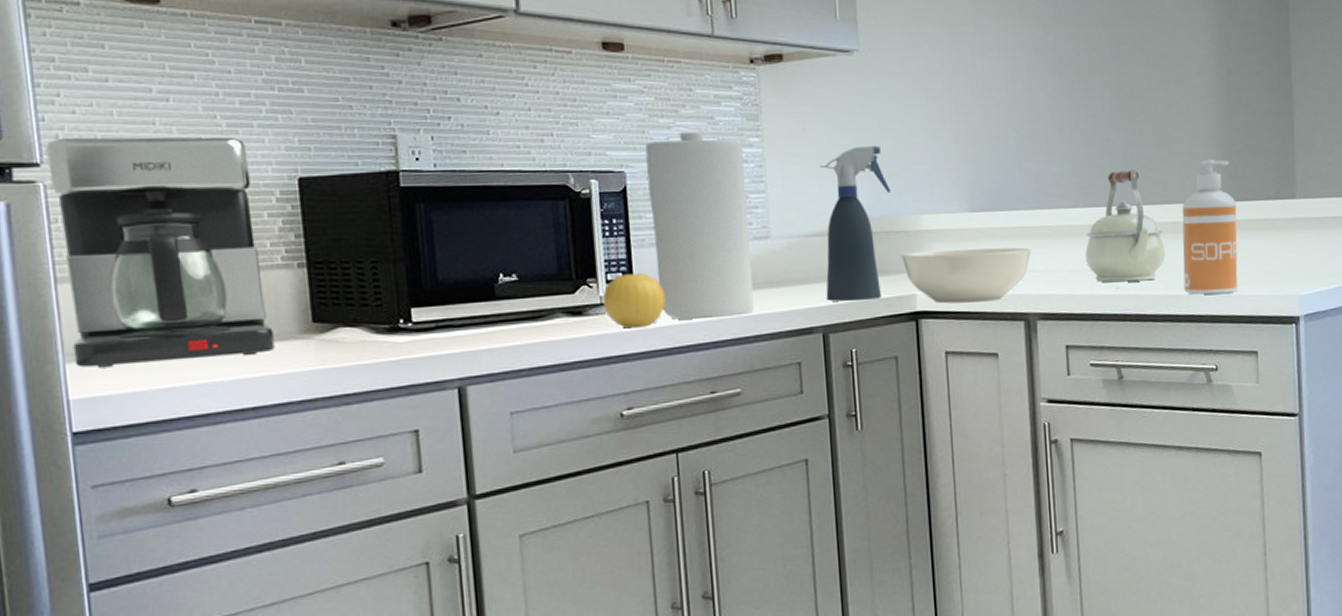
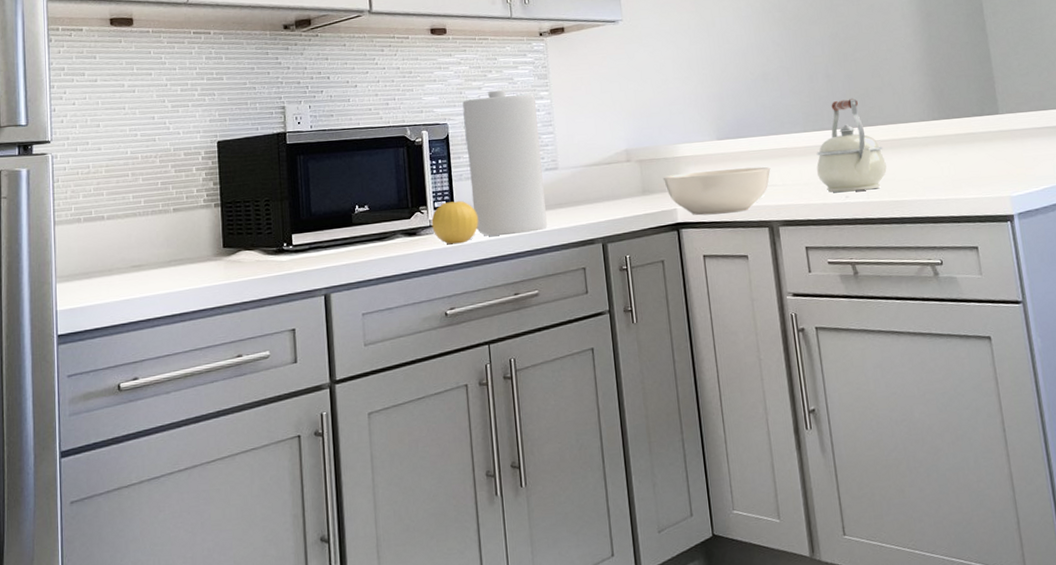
coffee maker: present [45,137,275,368] -> none [55,115,196,287]
spray bottle: present [820,146,891,302] -> none [595,92,652,218]
soap dispenser: present [1182,159,1238,295] -> none [898,85,954,200]

